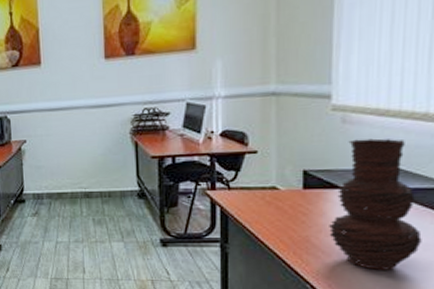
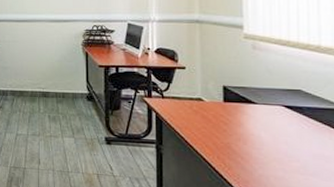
vase: present [329,138,422,270] -> none [246,63,323,178]

